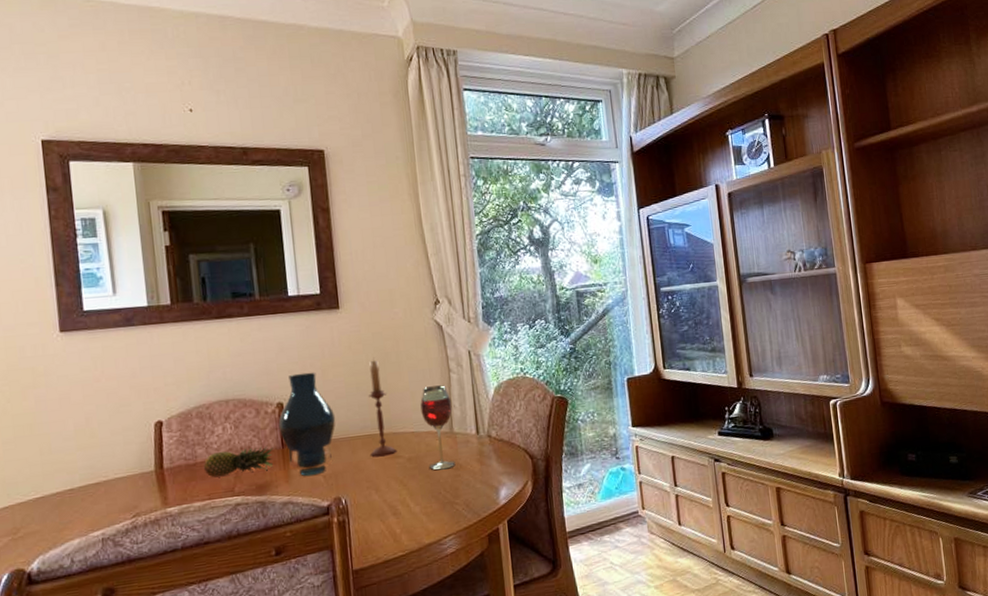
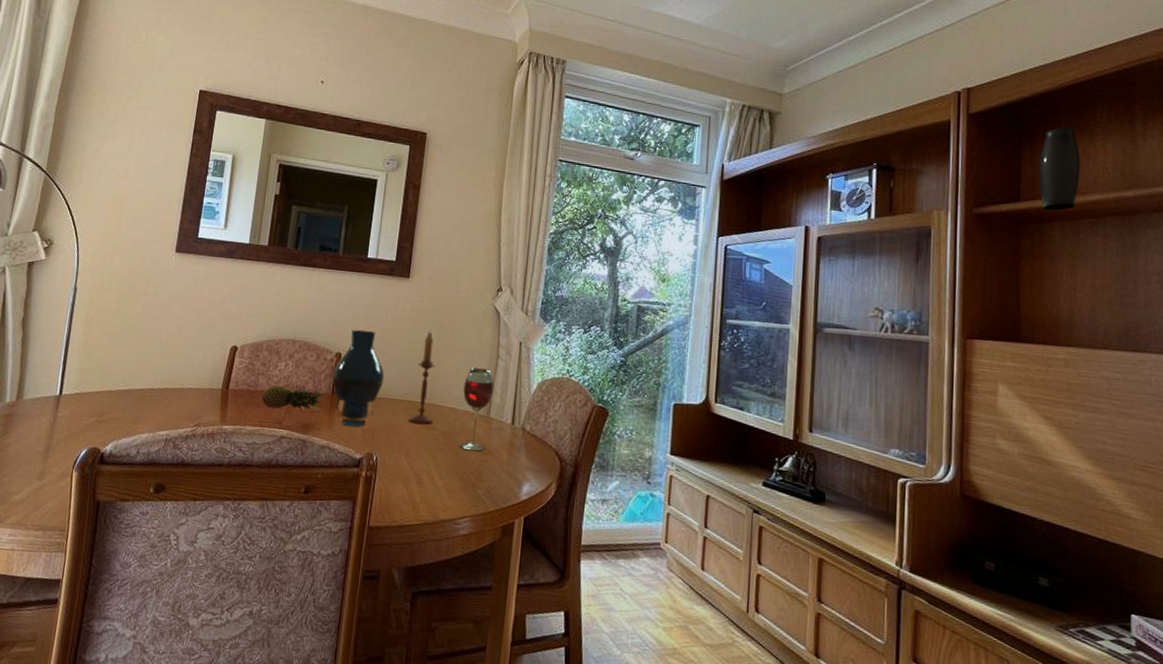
vase: none [900,56,935,135] -> present [1038,127,1081,211]

